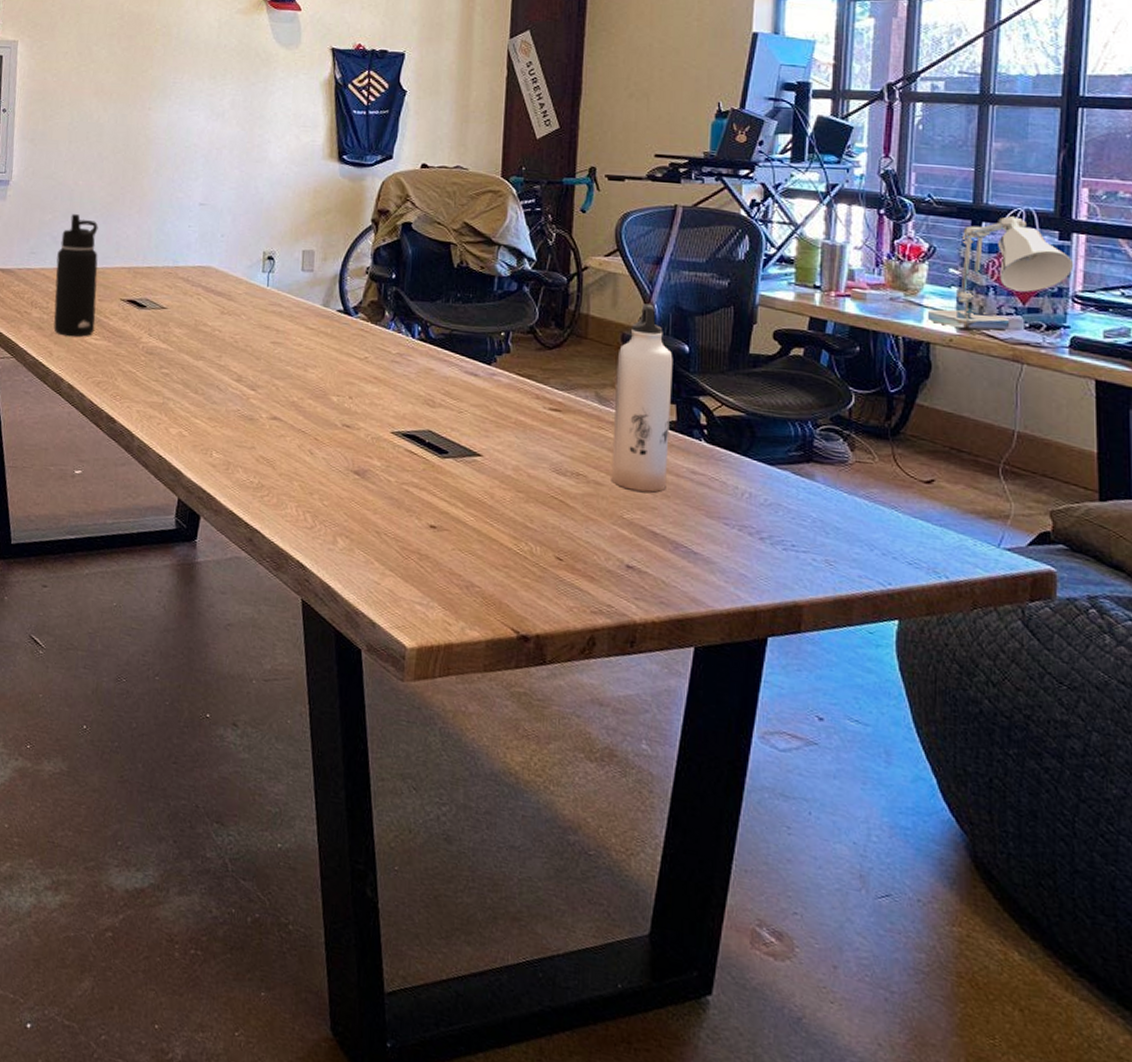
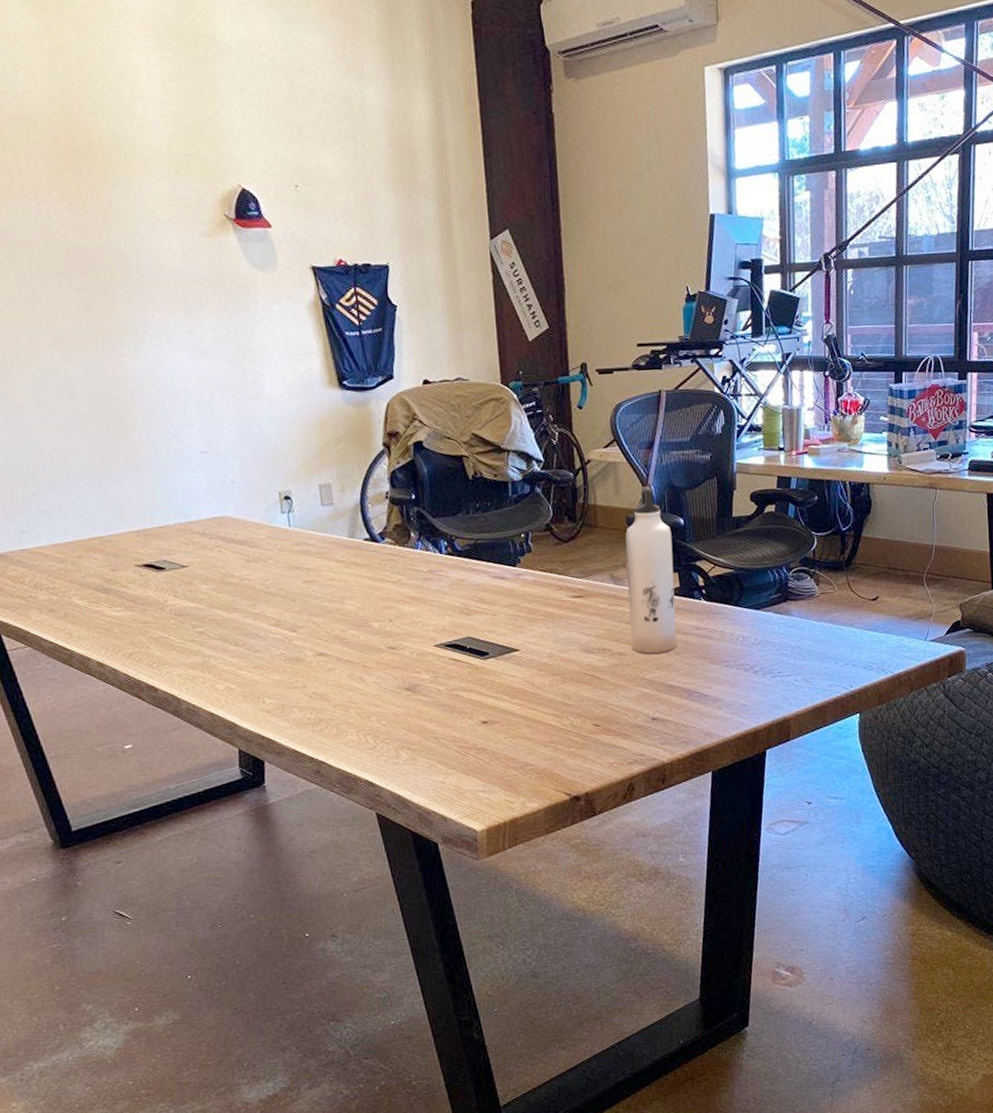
water bottle: present [53,214,99,337] -> none [52,482,114,614]
desk lamp: present [927,216,1074,331] -> none [866,364,970,468]

